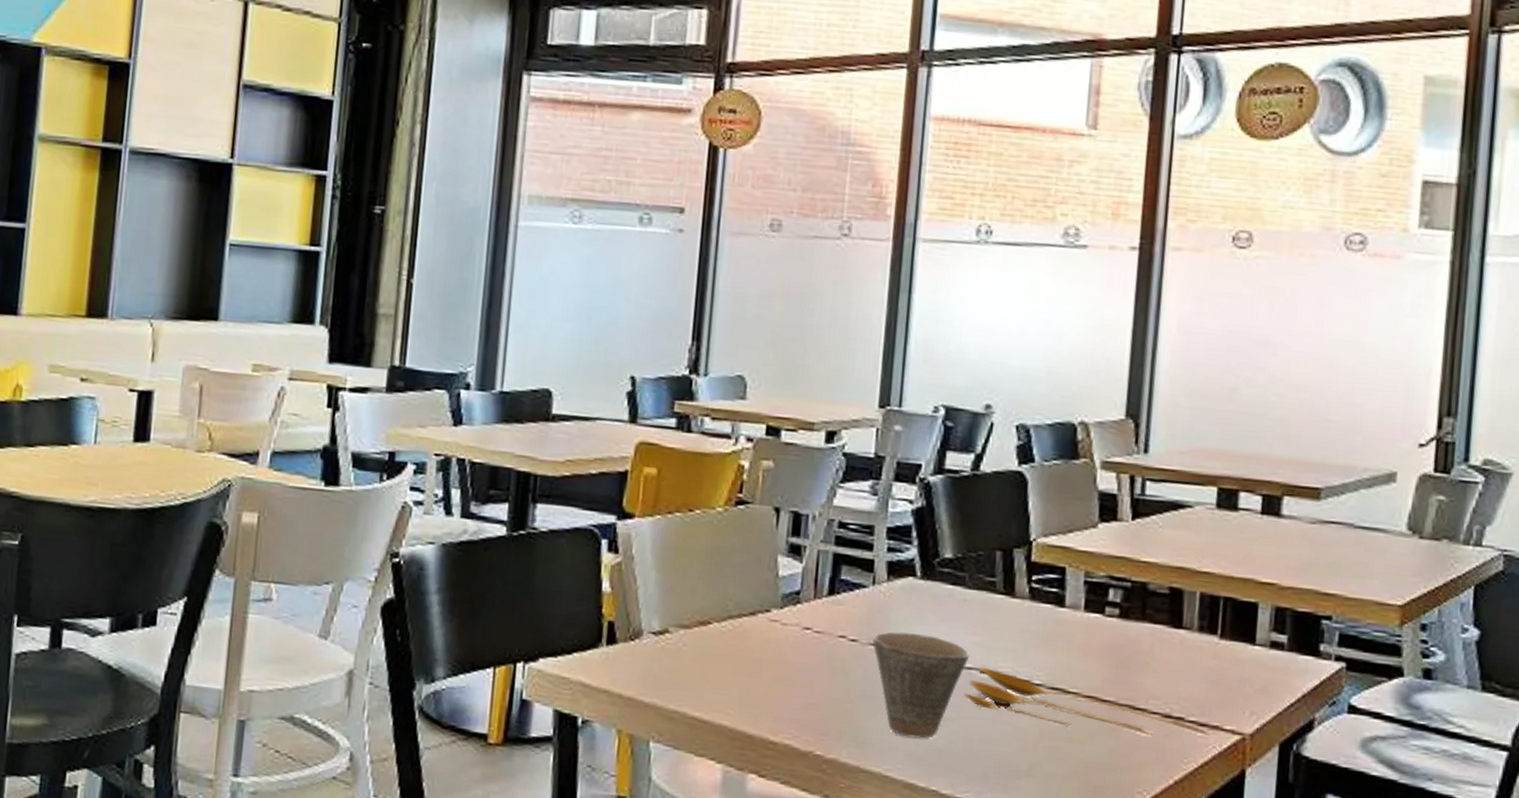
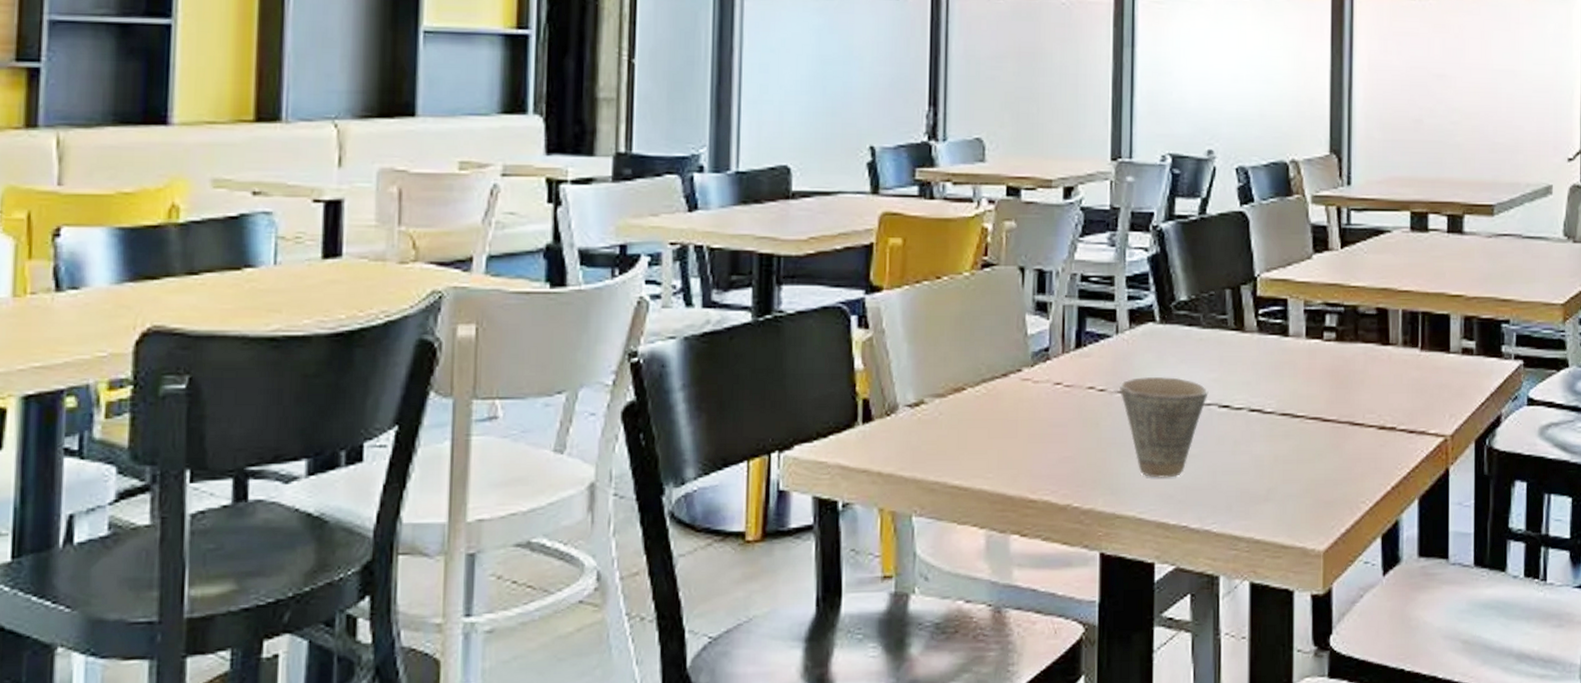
spoon: present [964,667,1211,736] -> none [1206,402,1419,449]

